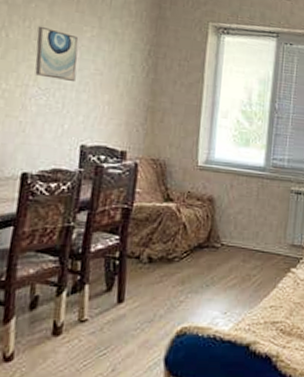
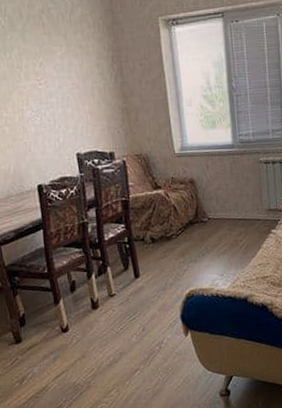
wall art: present [35,25,78,81] -> none [17,54,58,100]

